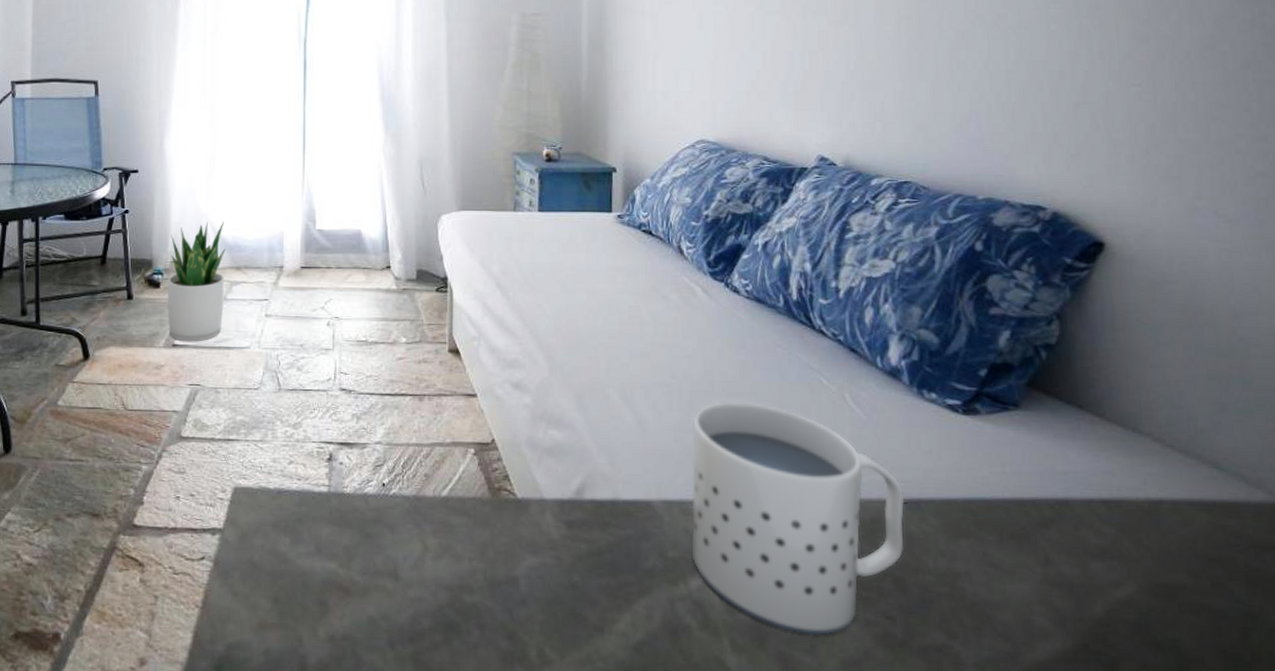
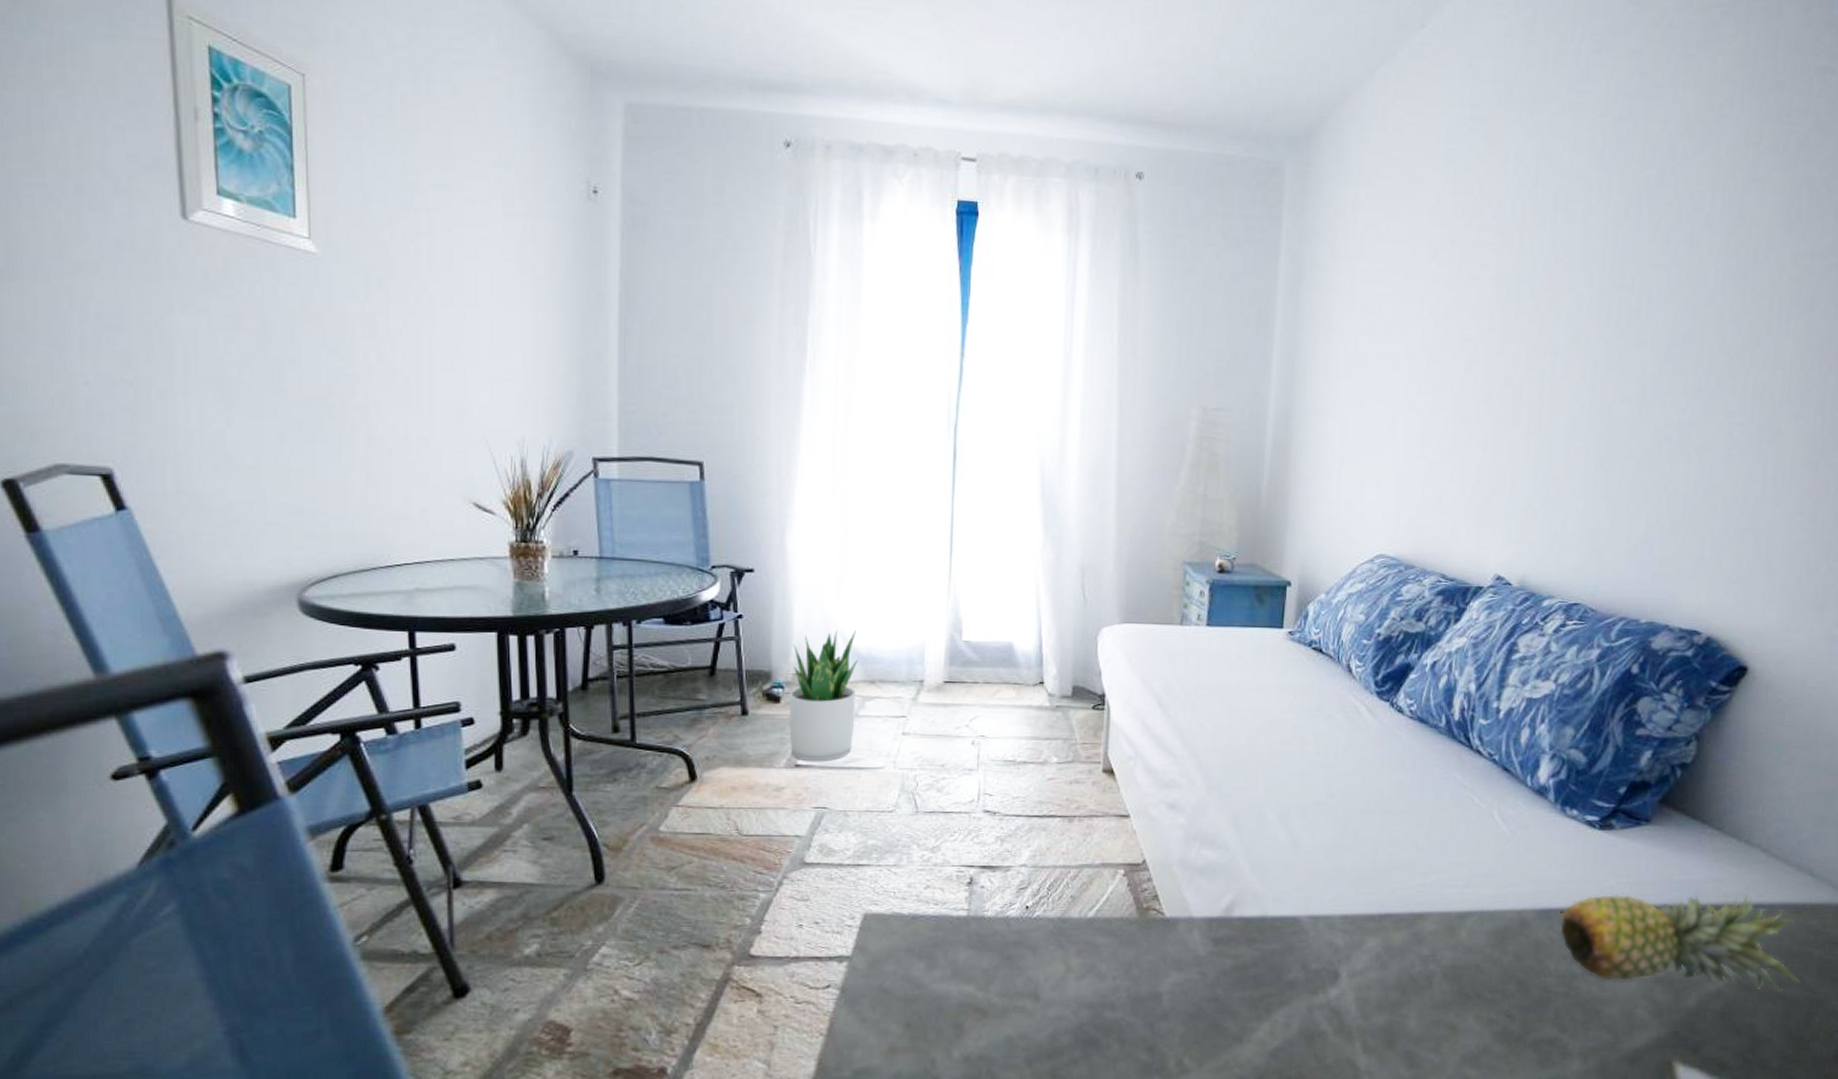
mug: present [691,401,905,636] -> none [1333,819,1537,1035]
fruit: none [932,484,1226,600] -> present [1559,893,1800,990]

